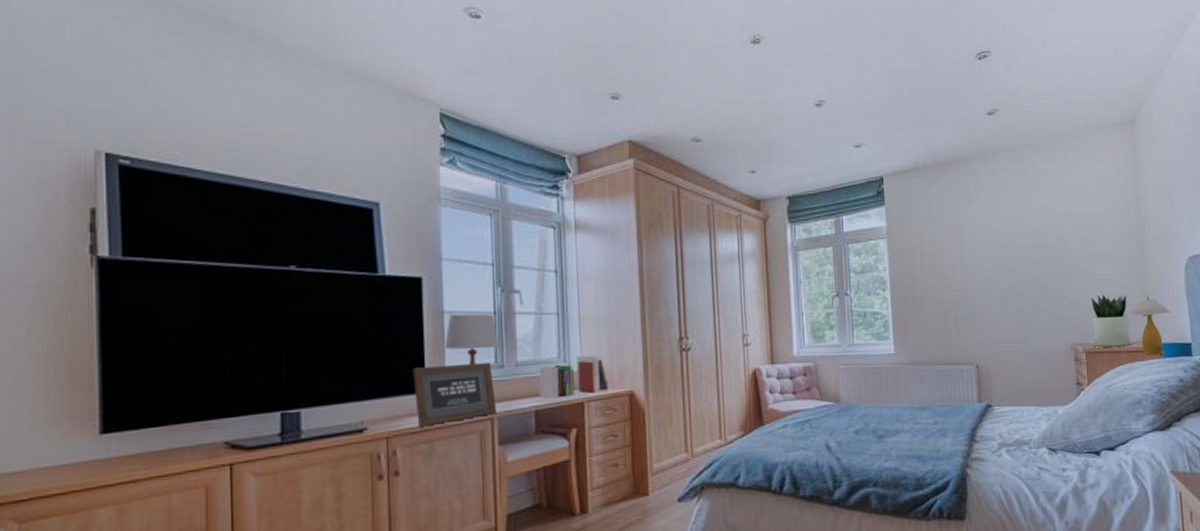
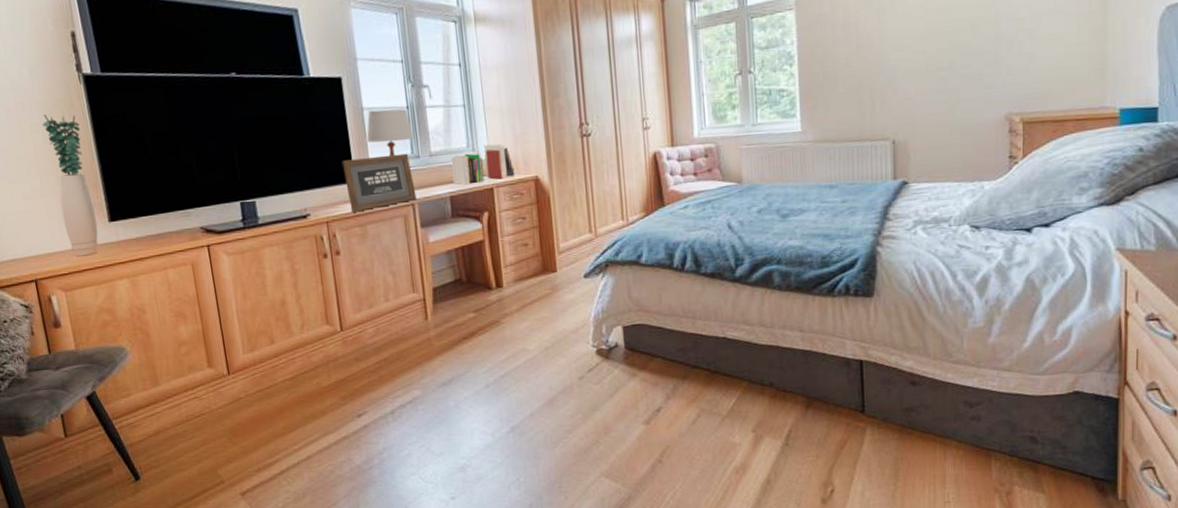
vase: none [29,301,83,478] -> present [42,115,99,257]
planter: present [1091,295,1134,348] -> none [1030,56,1085,117]
table lamp: present [1129,294,1171,356] -> none [1081,53,1136,124]

